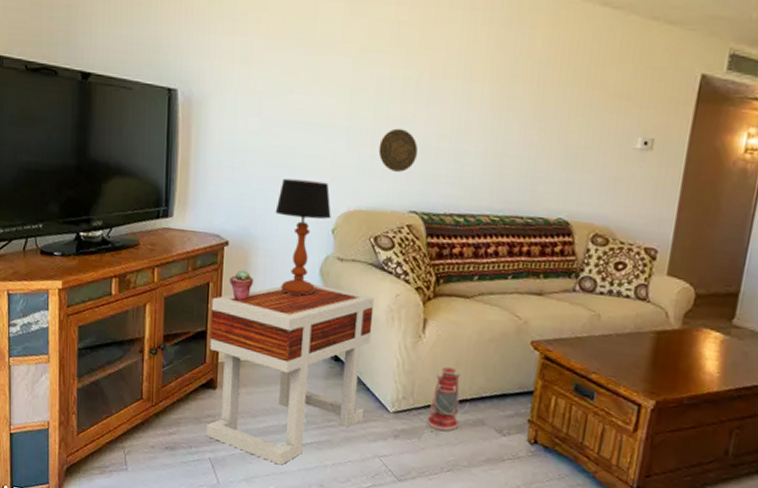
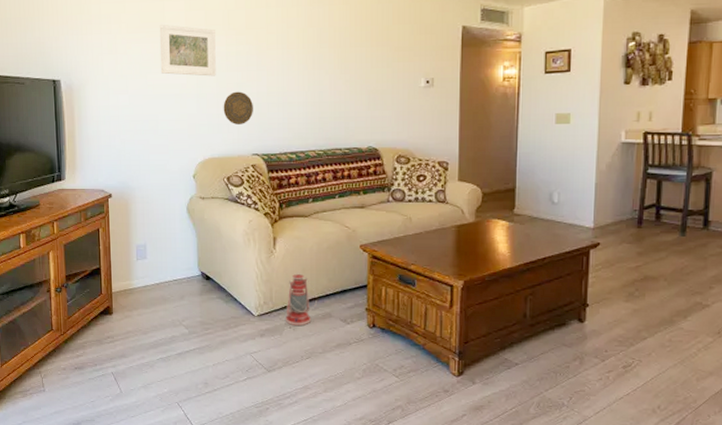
side table: present [205,284,375,465] -> none [102,221,235,371]
potted succulent: present [230,270,253,300] -> none [115,215,134,240]
table lamp: present [275,178,331,296] -> none [146,139,191,230]
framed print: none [304,31,380,106] -> present [159,25,216,77]

